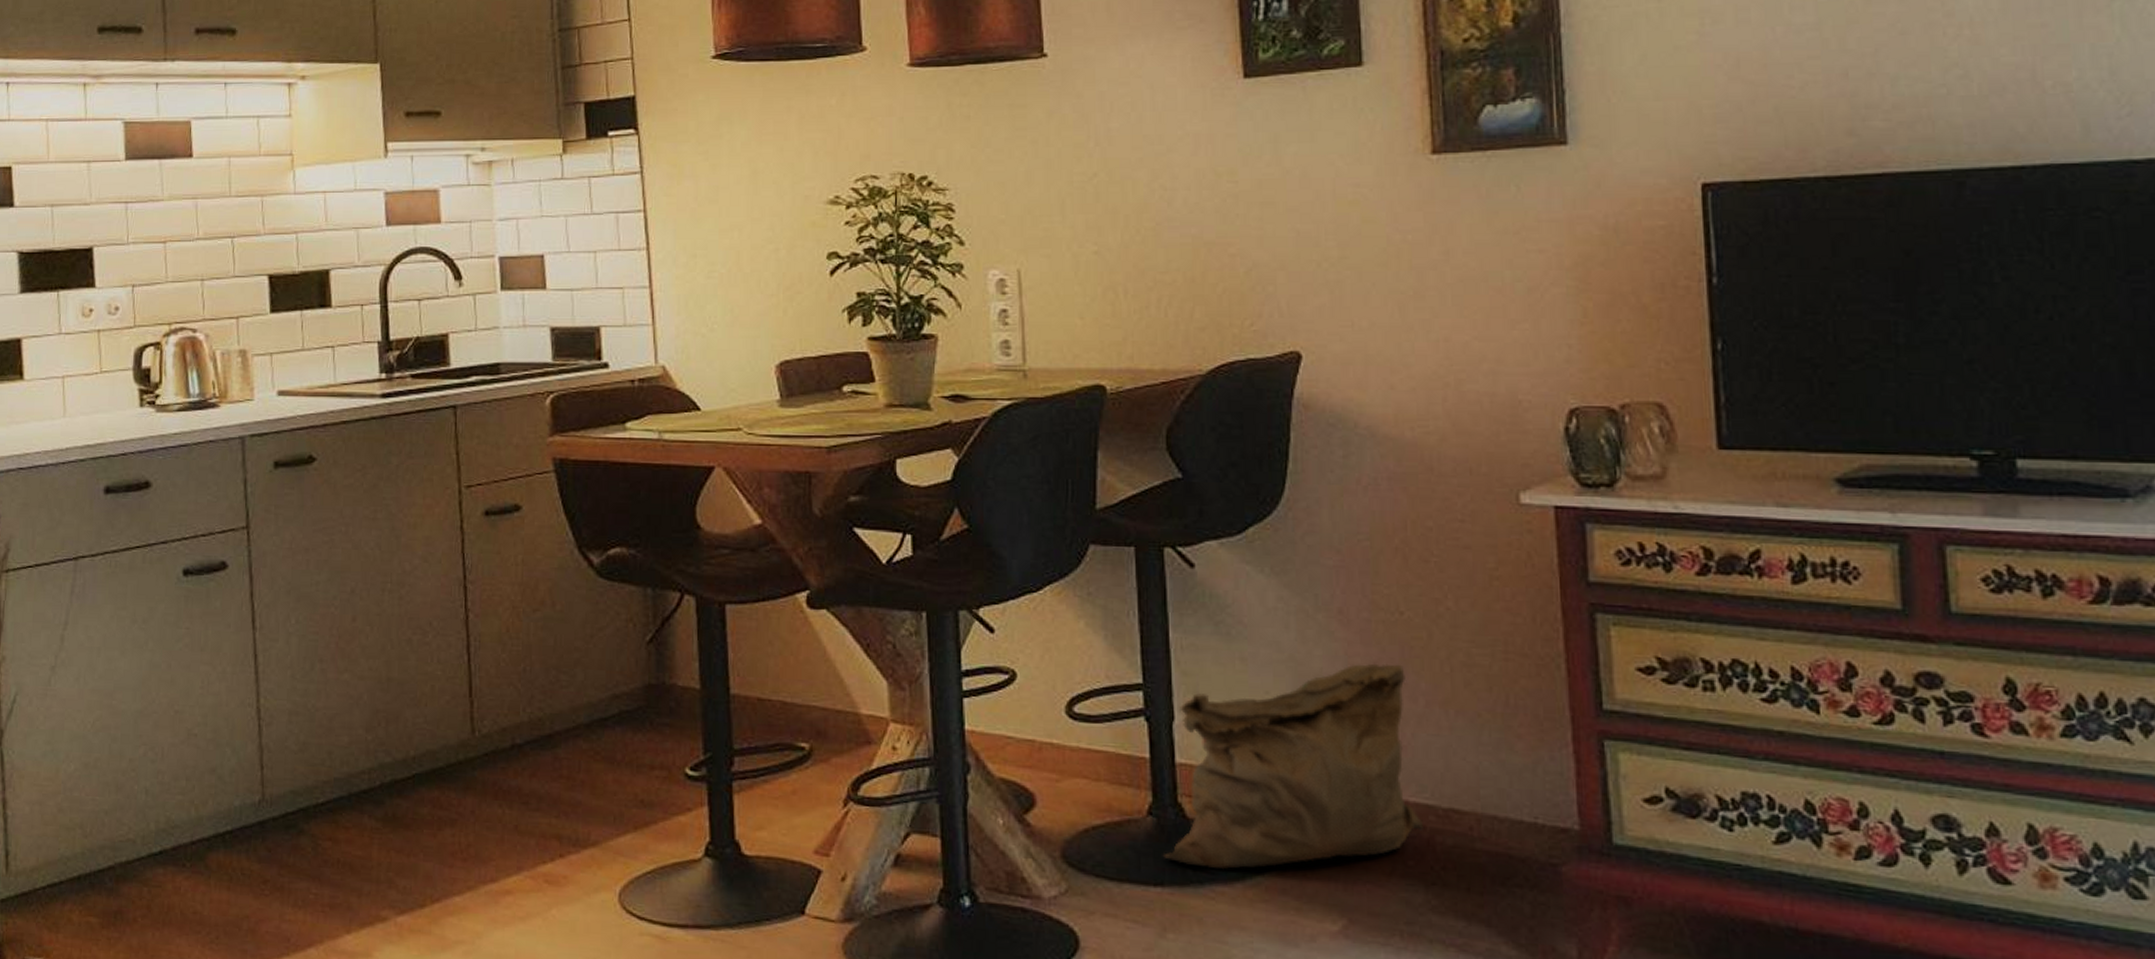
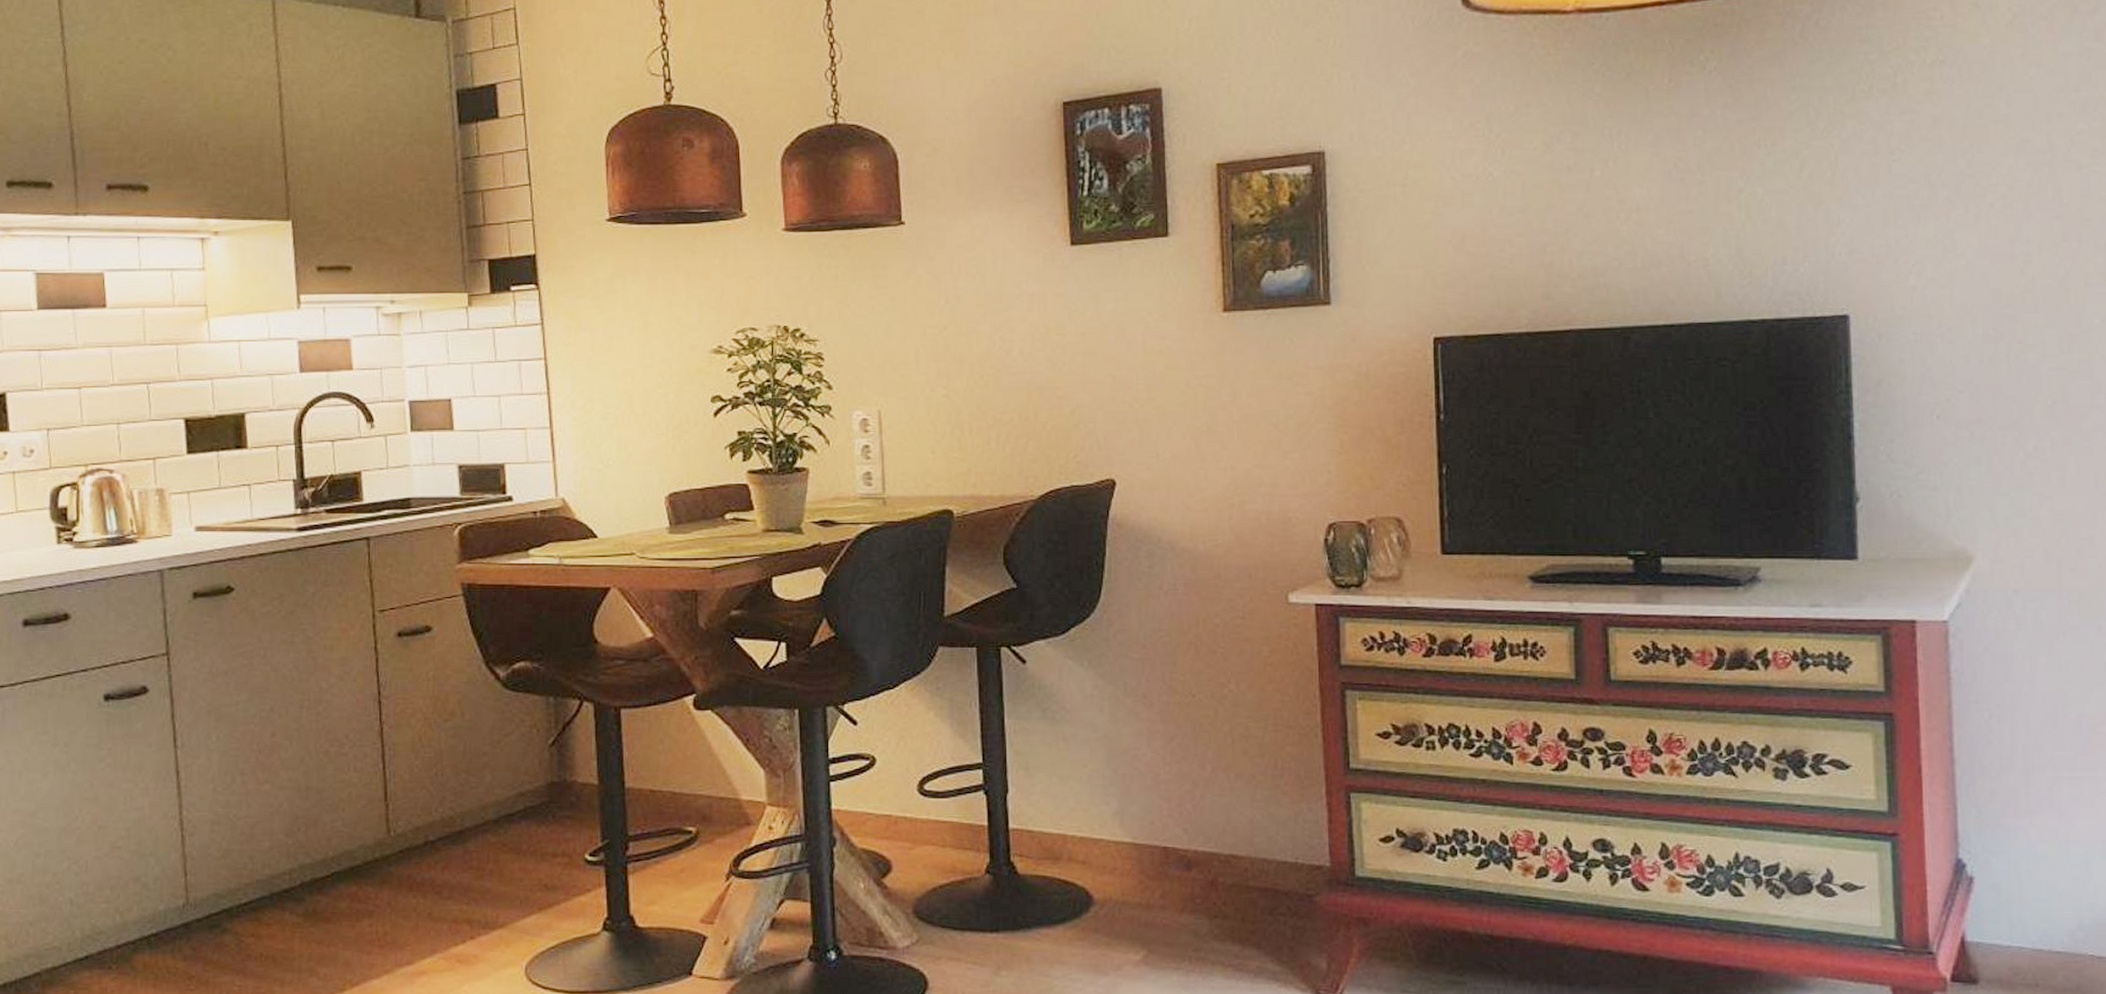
bag: present [1162,663,1424,870] -> none [997,738,1209,916]

